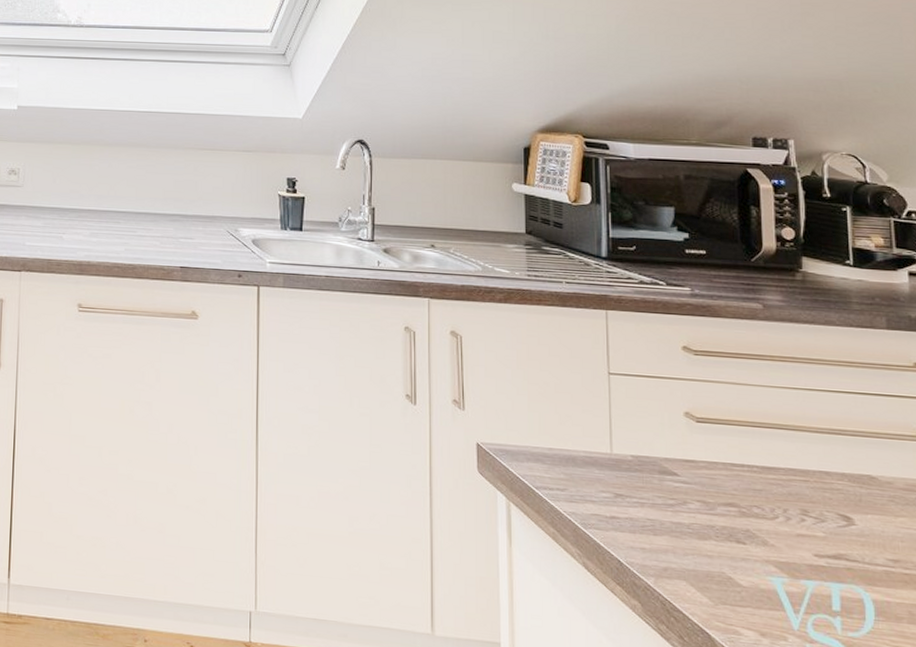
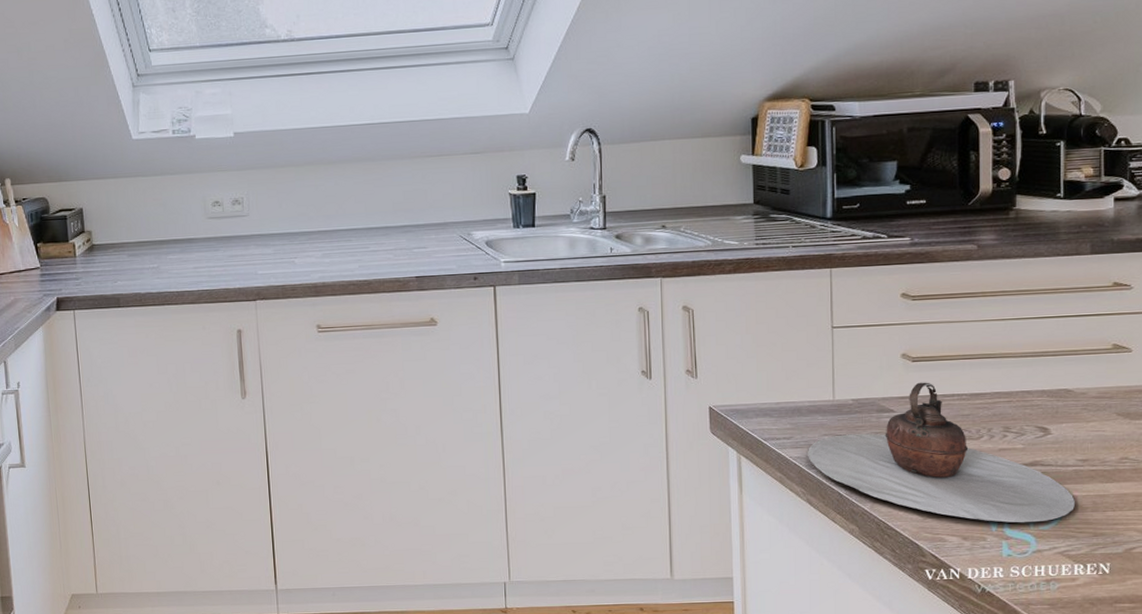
teapot: none [583,446,888,628] -> present [808,382,1075,523]

